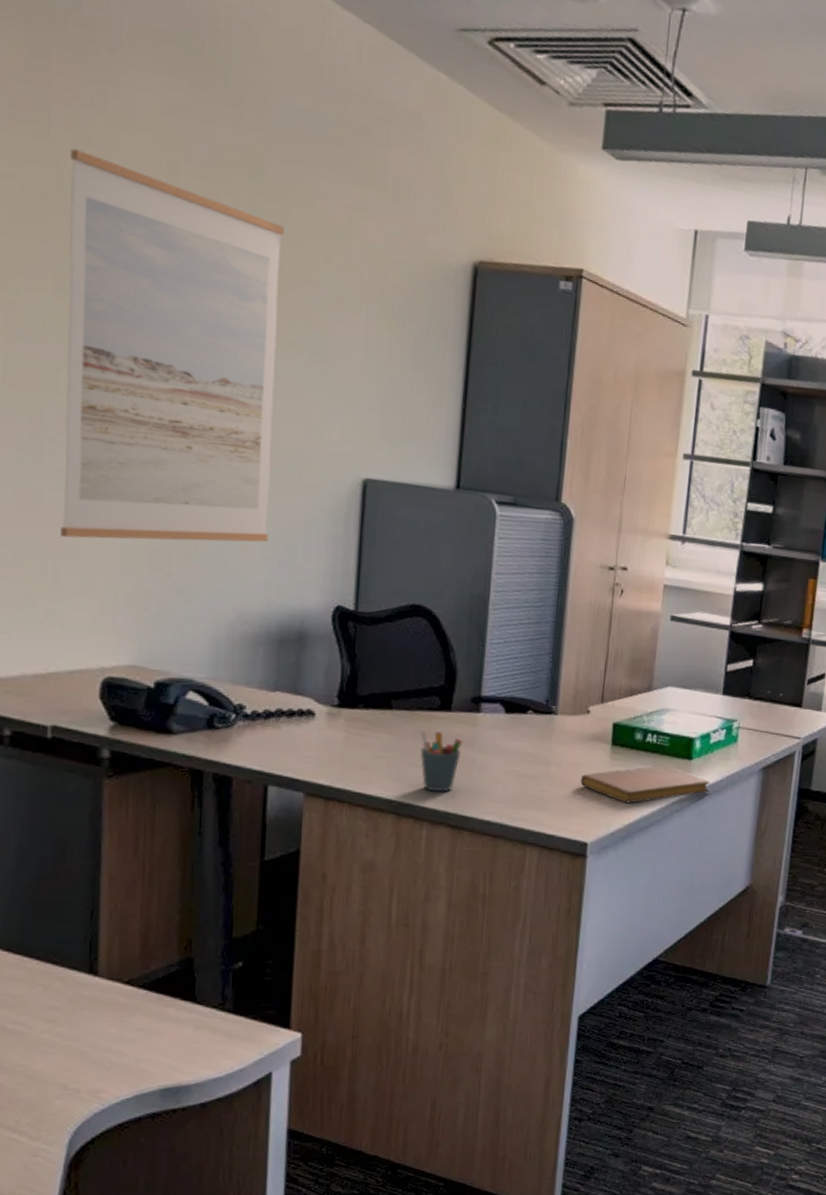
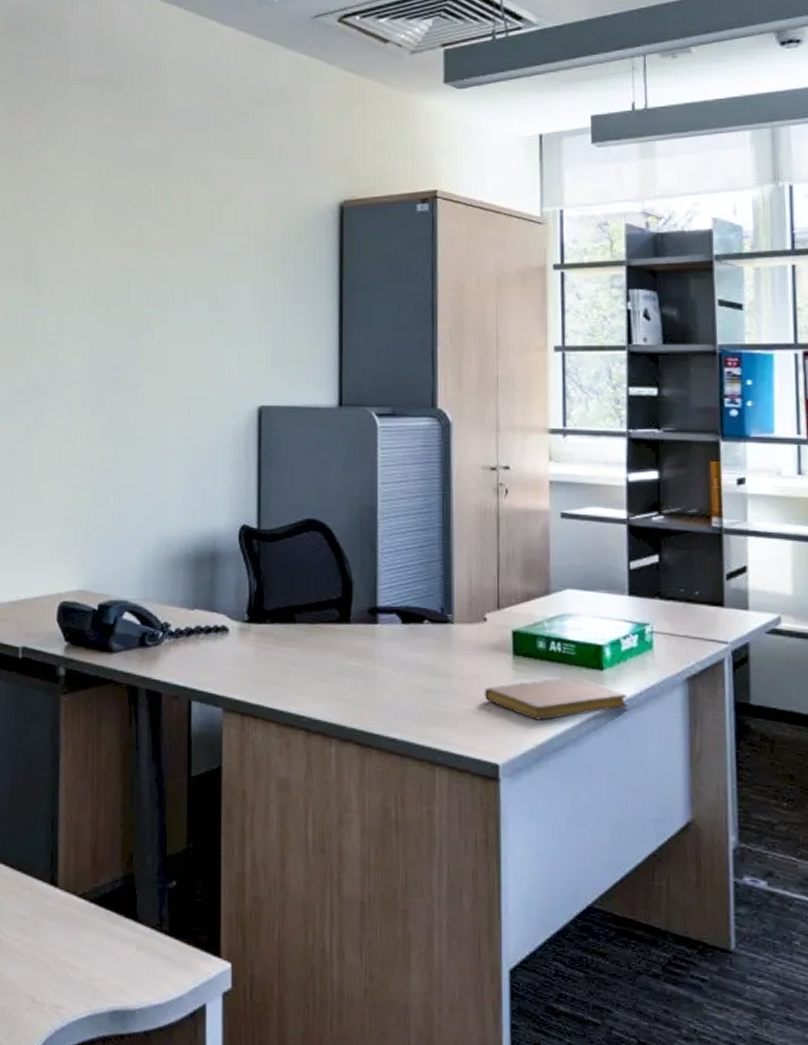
wall art: present [61,148,284,543] -> none [28,175,186,482]
pen holder: present [420,729,463,793] -> none [322,642,364,708]

